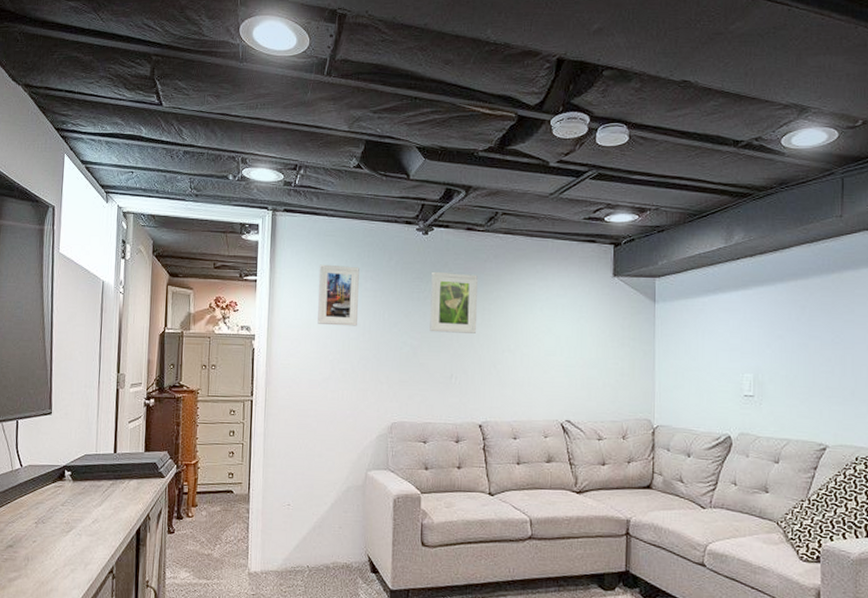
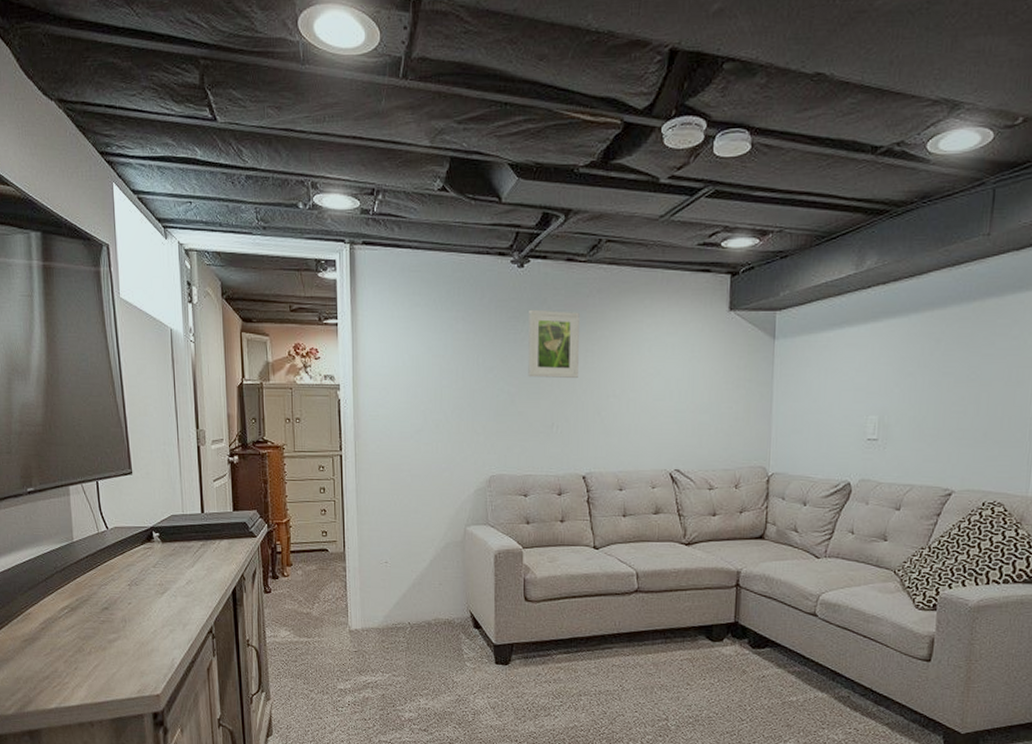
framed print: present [318,264,359,326] -> none [405,304,449,373]

